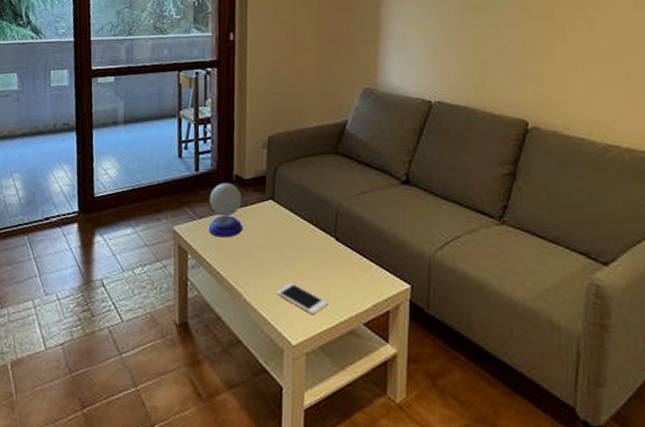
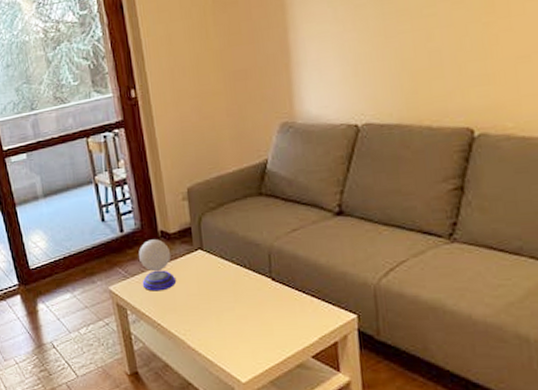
cell phone: present [276,282,327,315] -> none [218,325,272,354]

